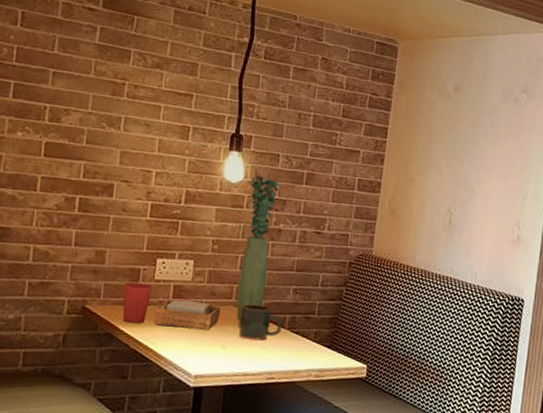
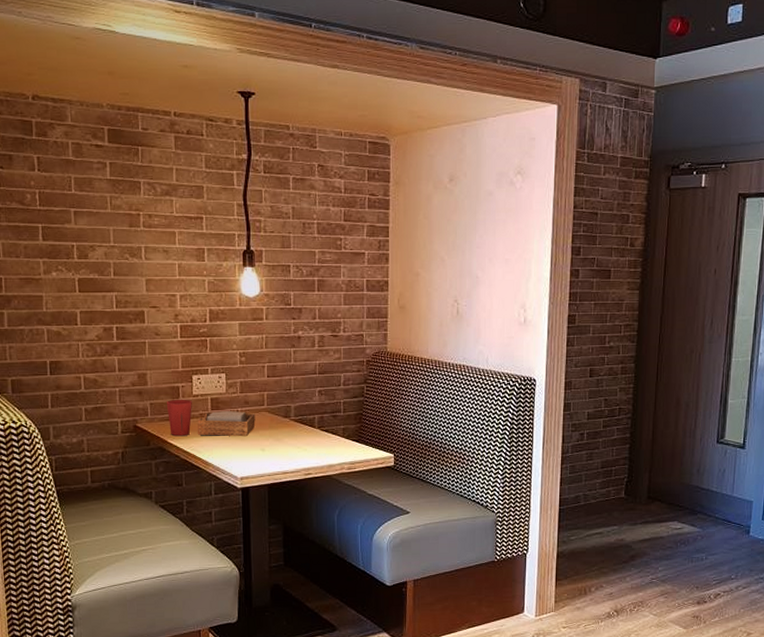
vase: present [236,169,280,327] -> none [267,282,294,431]
mug: present [238,304,283,341] -> none [273,408,312,441]

